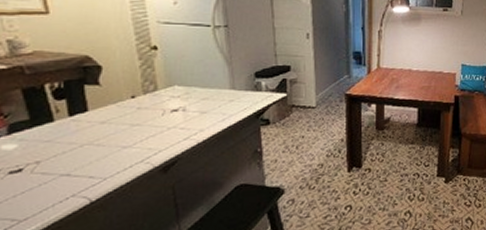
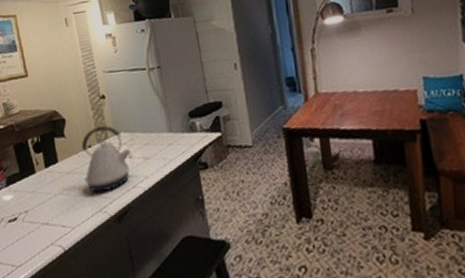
kettle: none [123,78,187,144] -> present [82,126,132,193]

